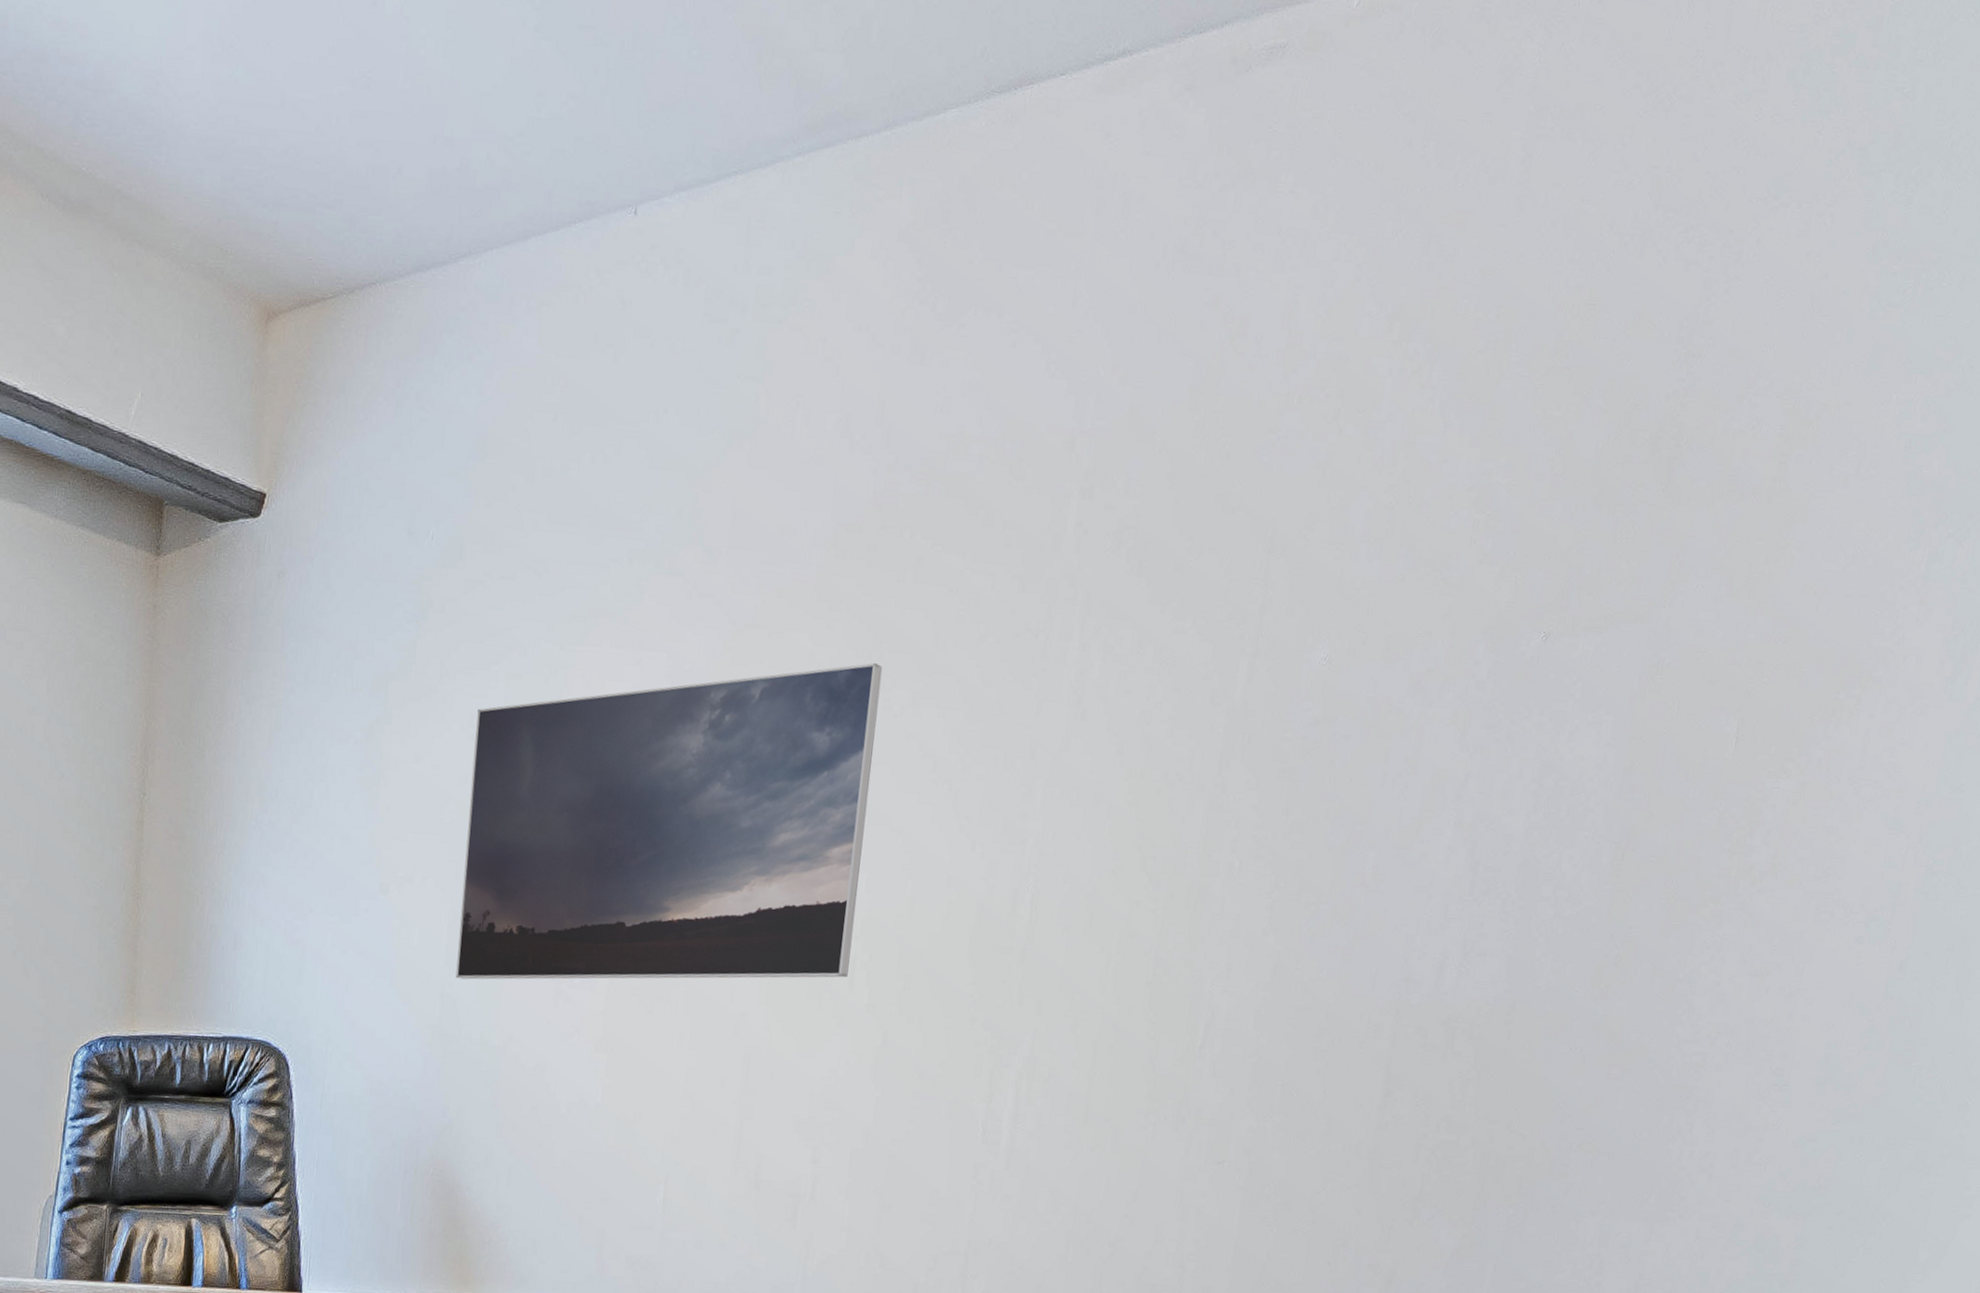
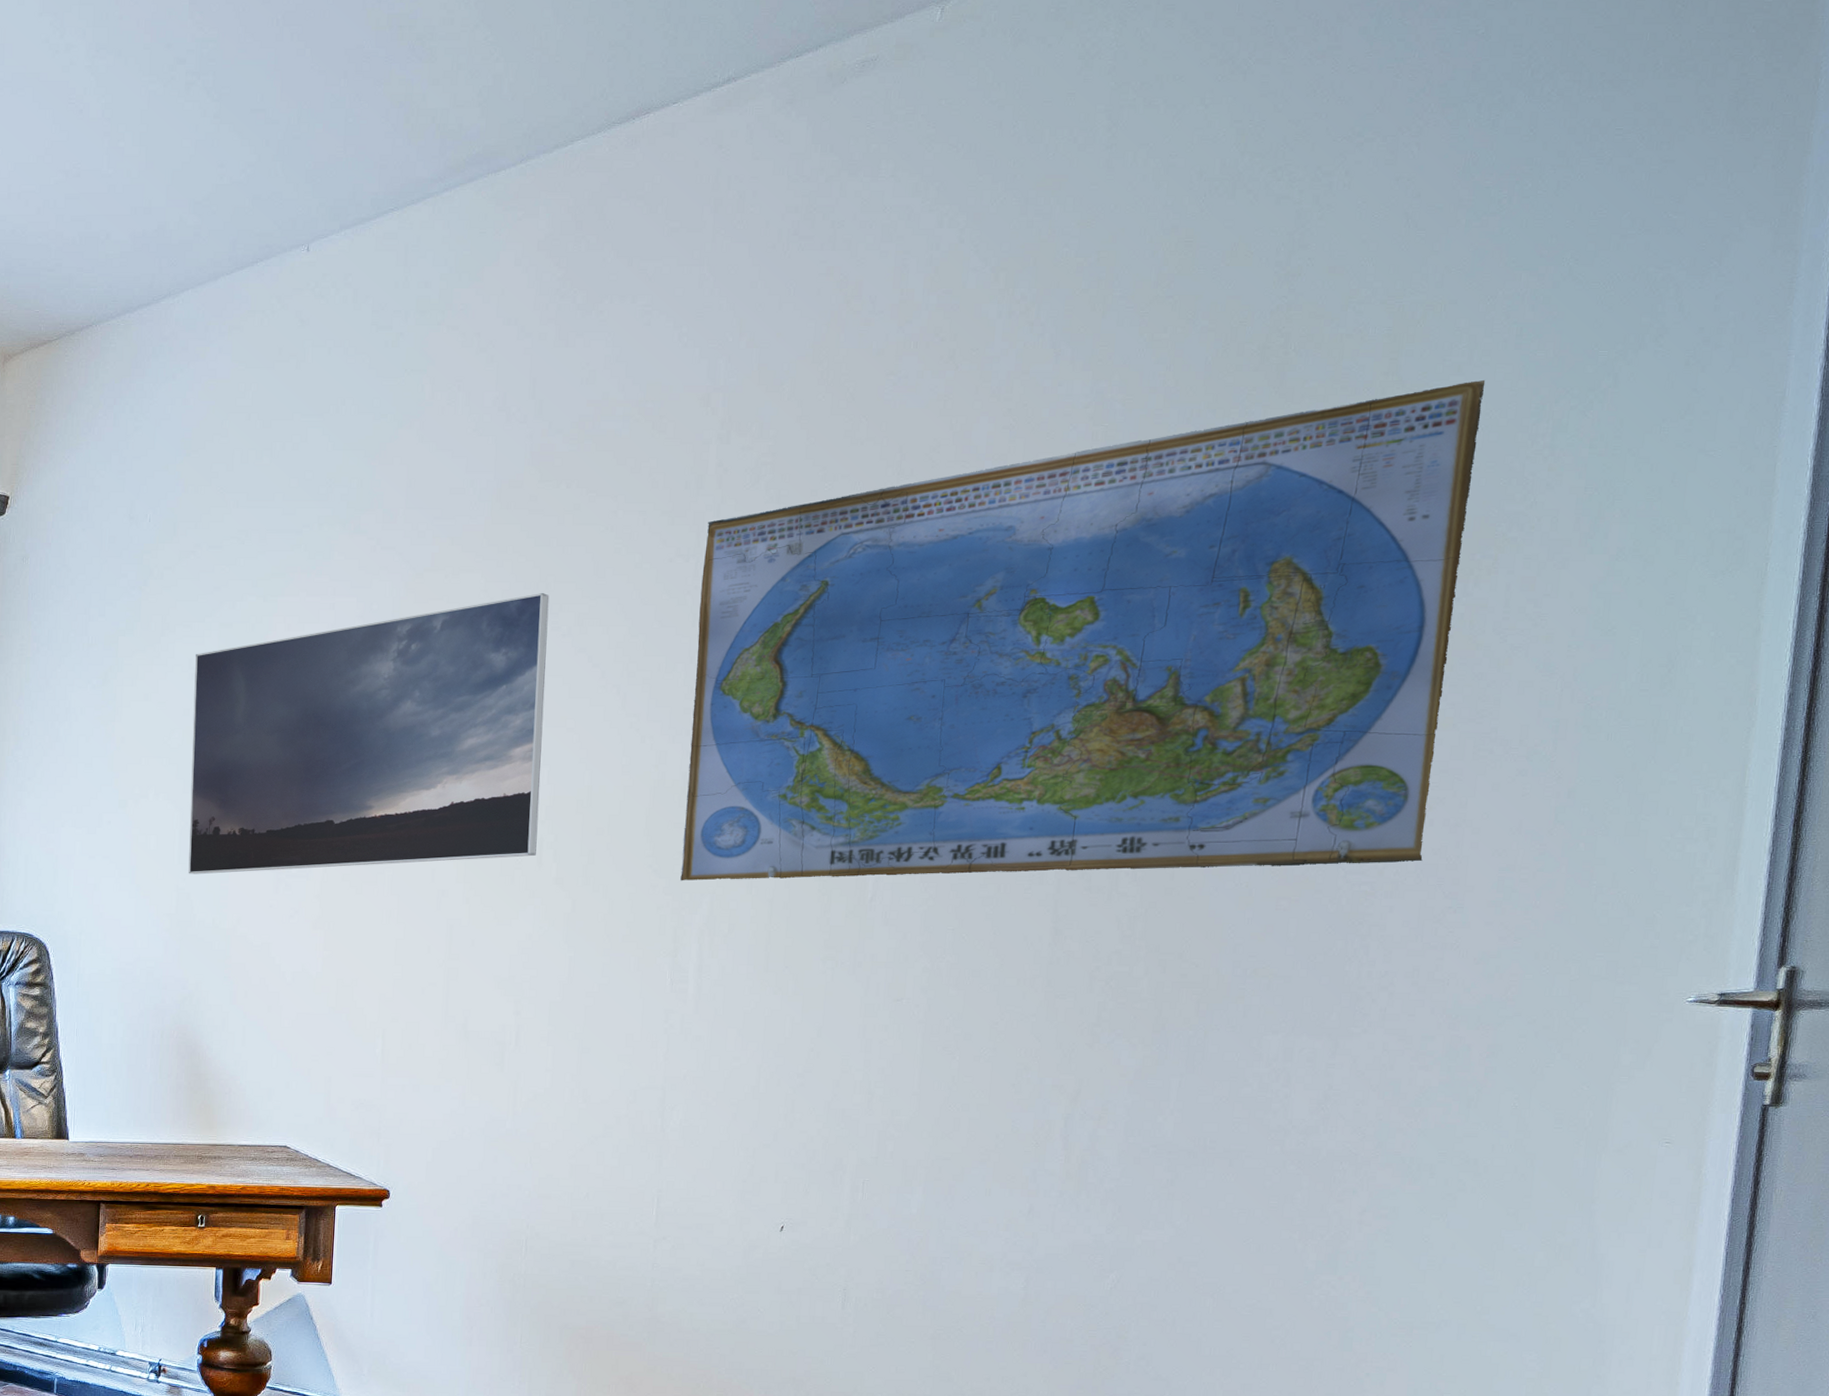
world map: none [1001,495,1870,1033] -> present [680,379,1486,881]

